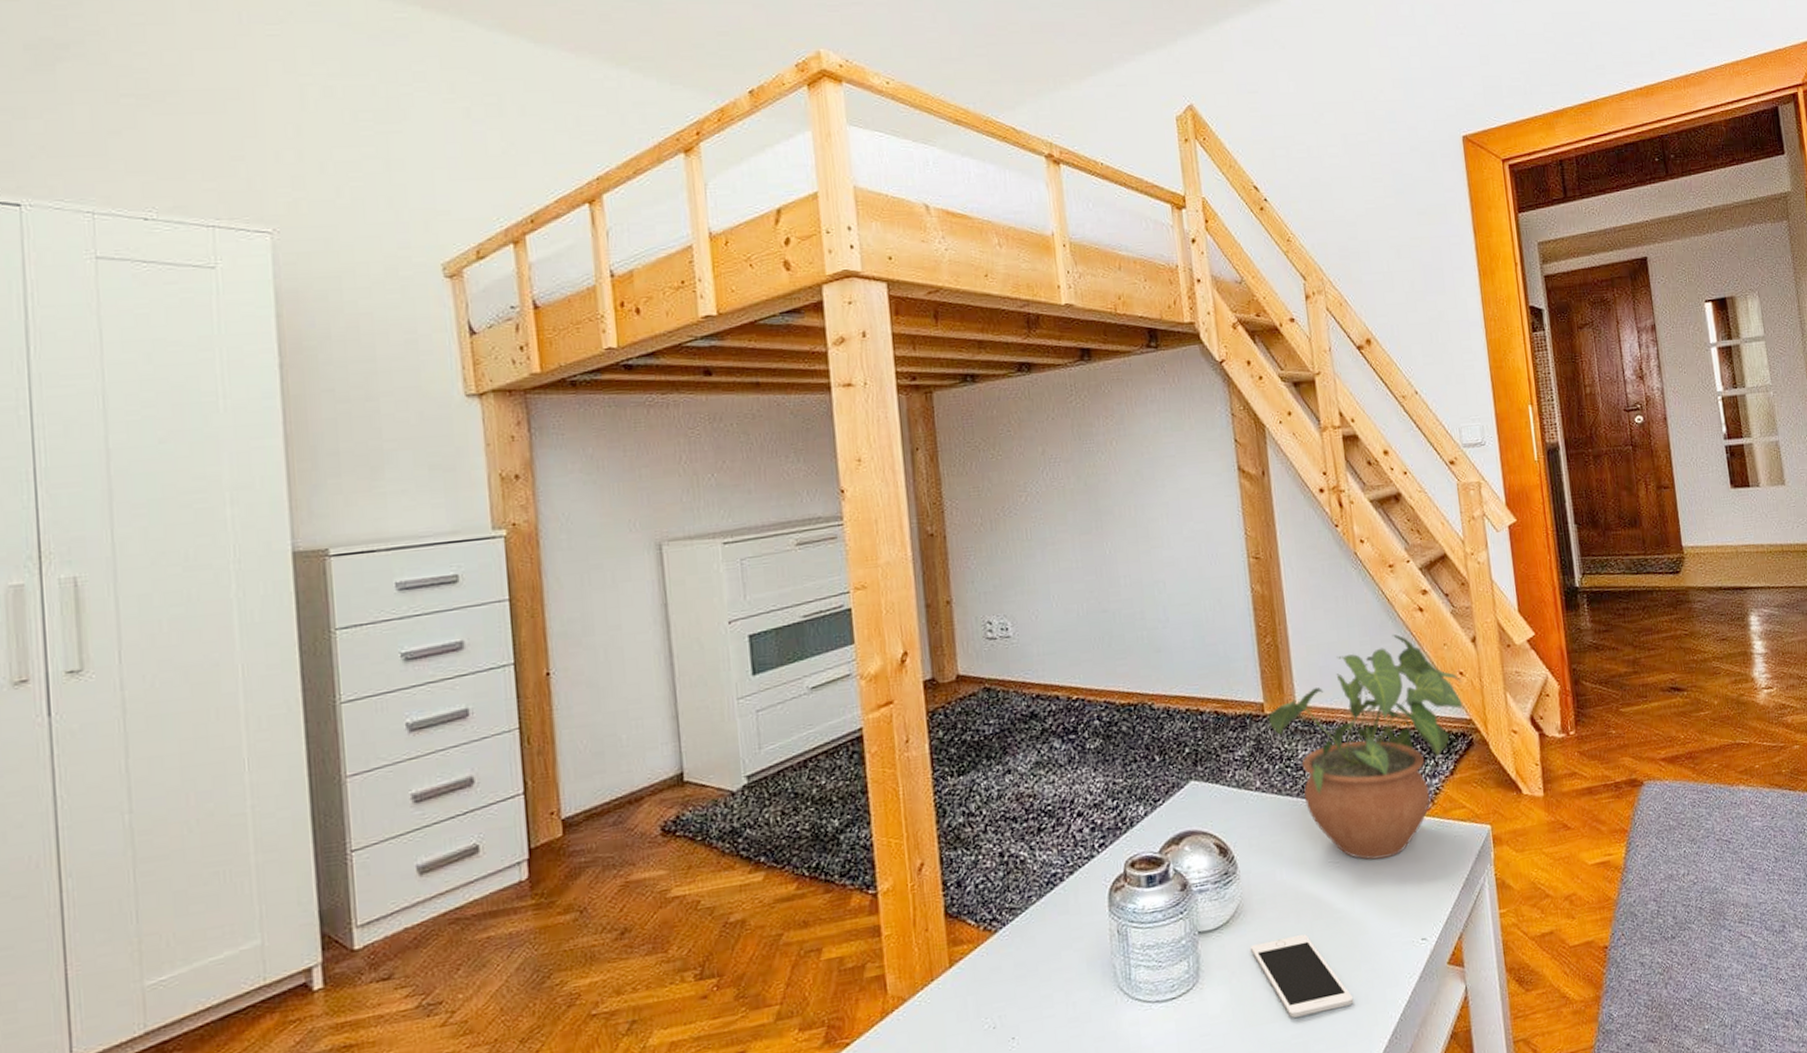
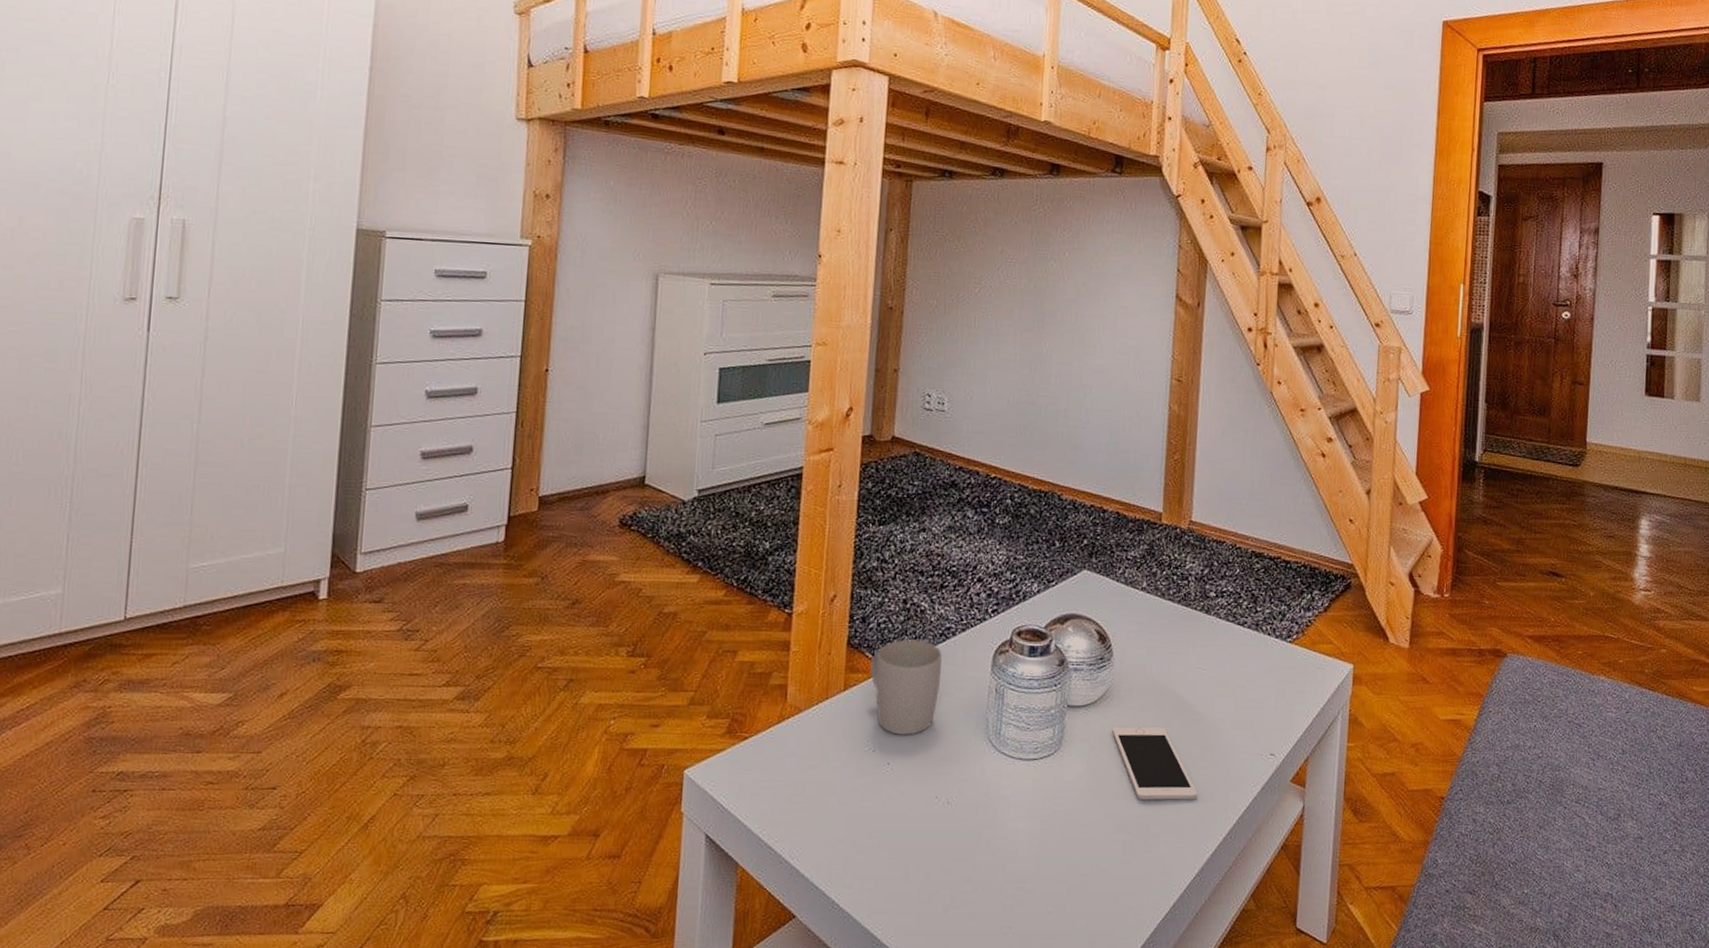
mug: none [974,894,1056,1005] -> present [870,639,942,736]
potted plant: present [1268,634,1465,860] -> none [1163,474,1350,674]

